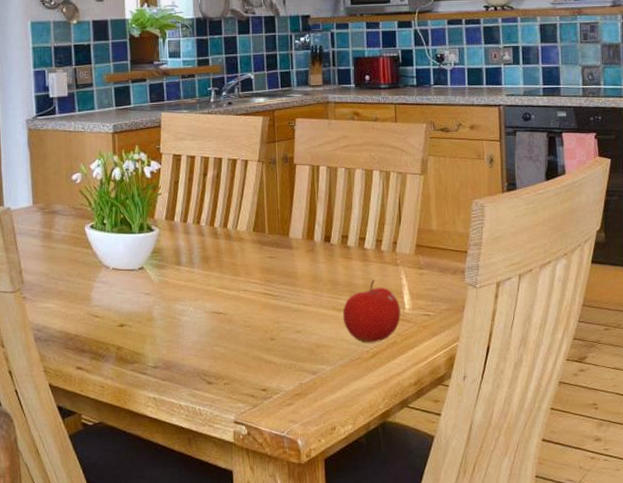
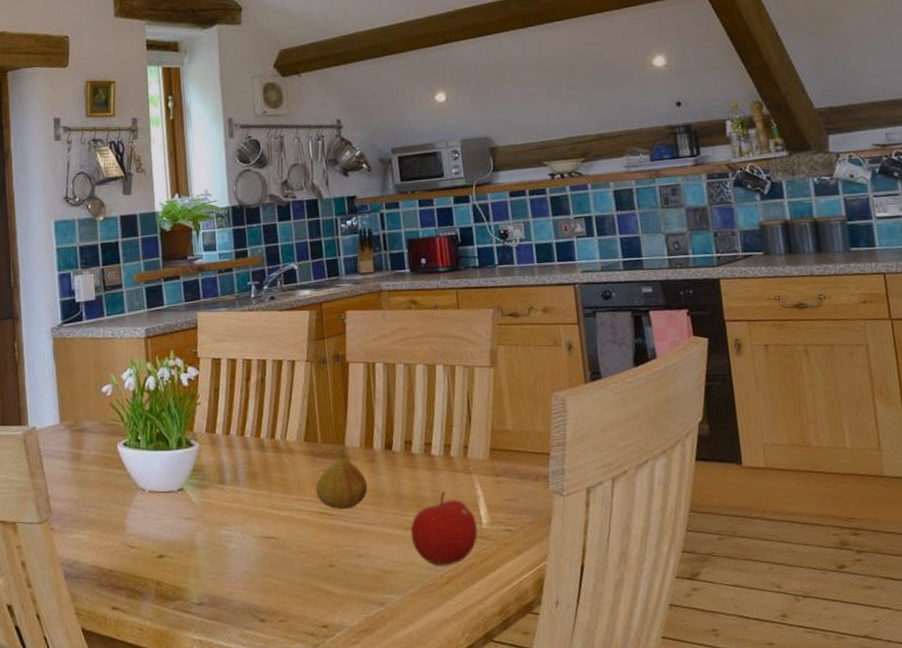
fruit: none [262,239,308,292] -> present [316,449,368,510]

